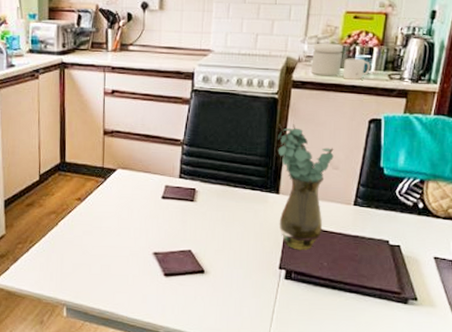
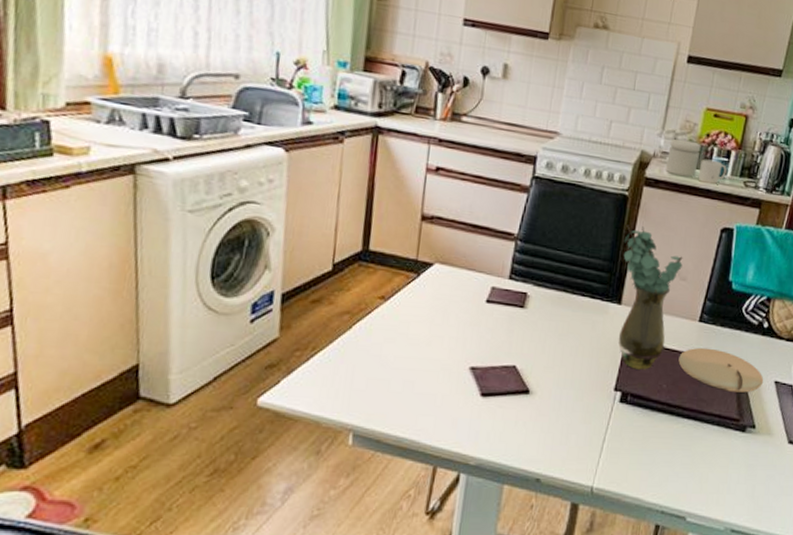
plate: none [337,228,423,269] -> present [678,347,764,393]

